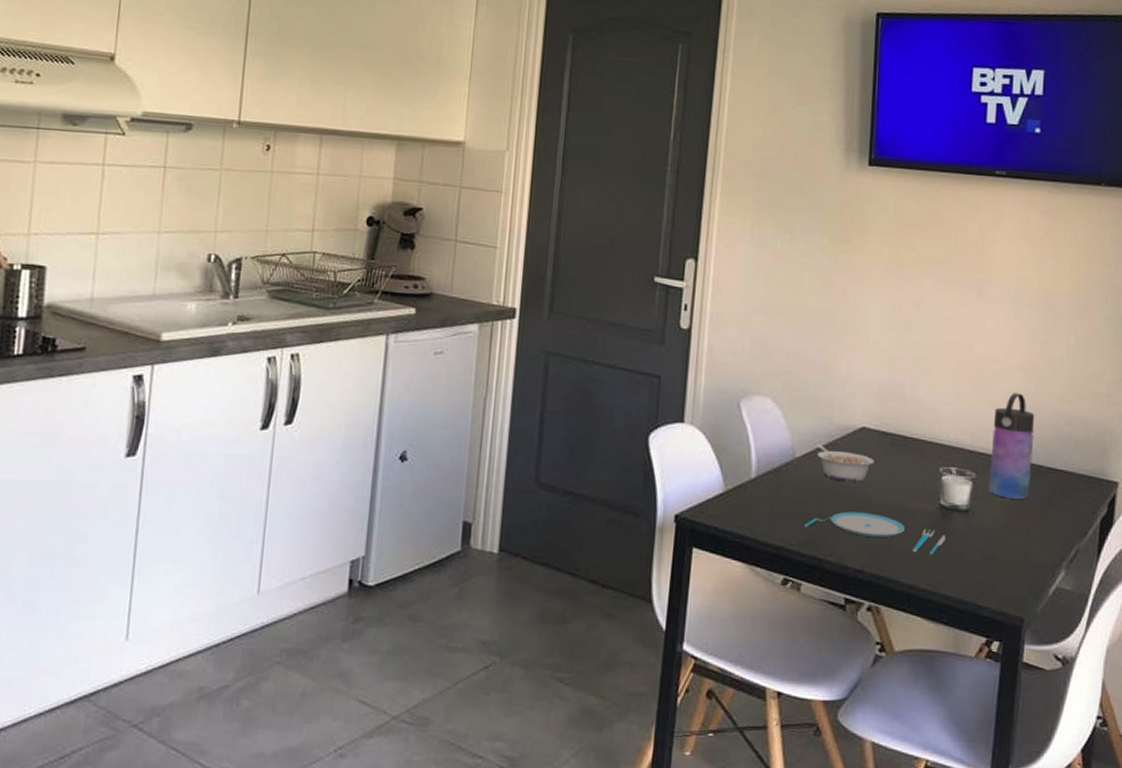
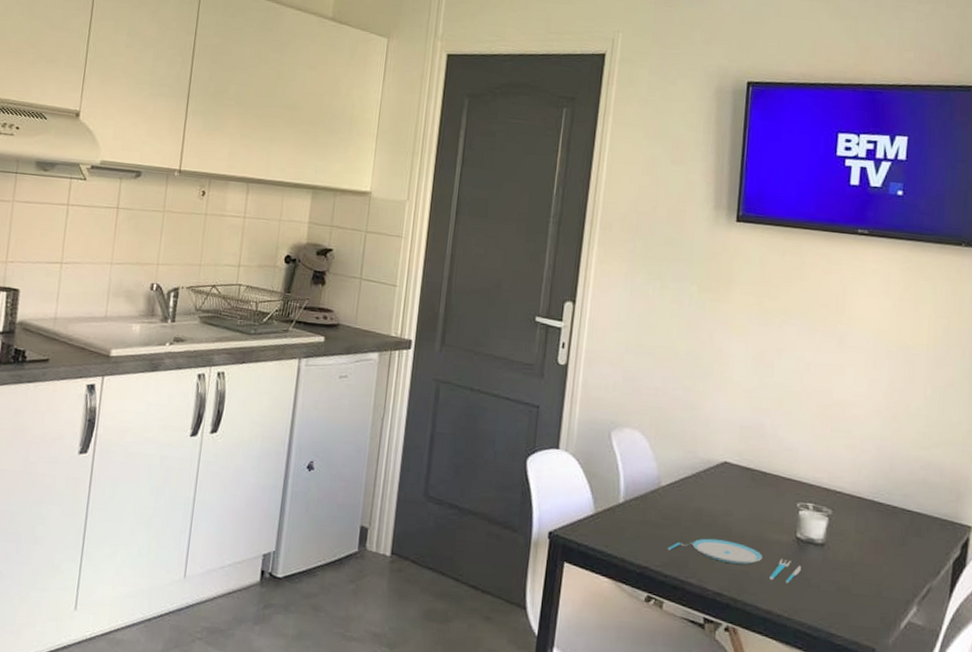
legume: present [817,444,874,482] -> none [681,474,735,512]
water bottle: present [988,393,1035,499] -> none [843,437,891,537]

